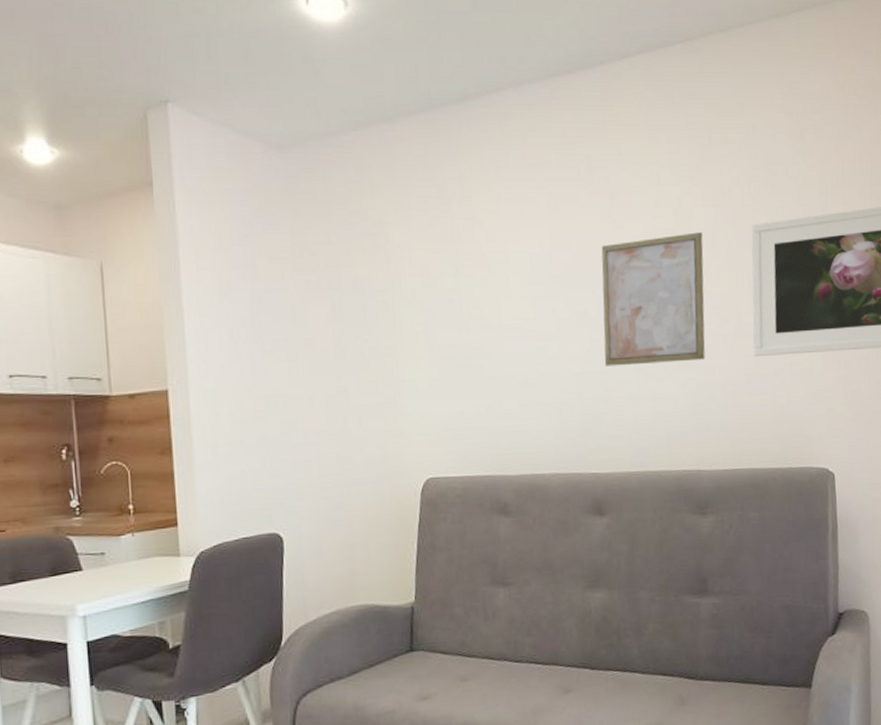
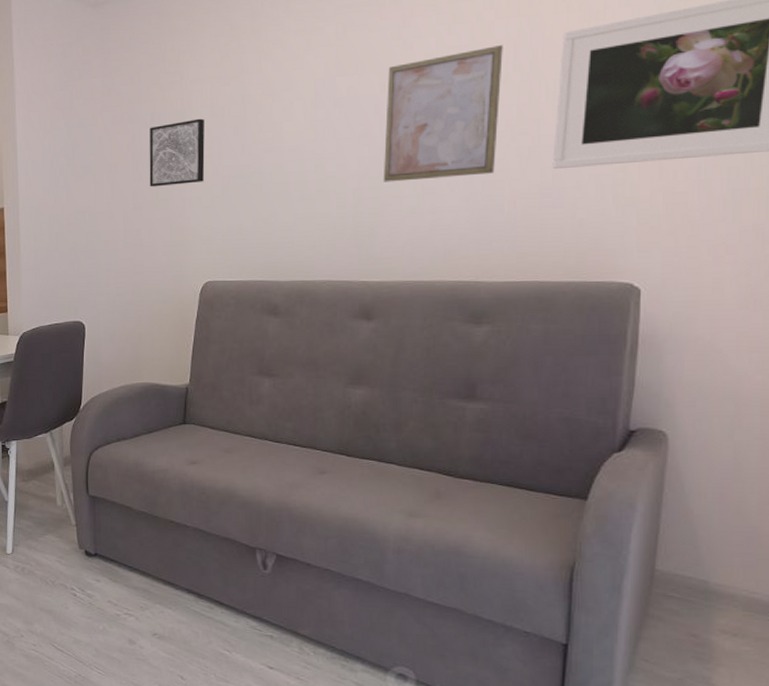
wall art: none [352,289,419,367] -> present [149,118,205,187]

